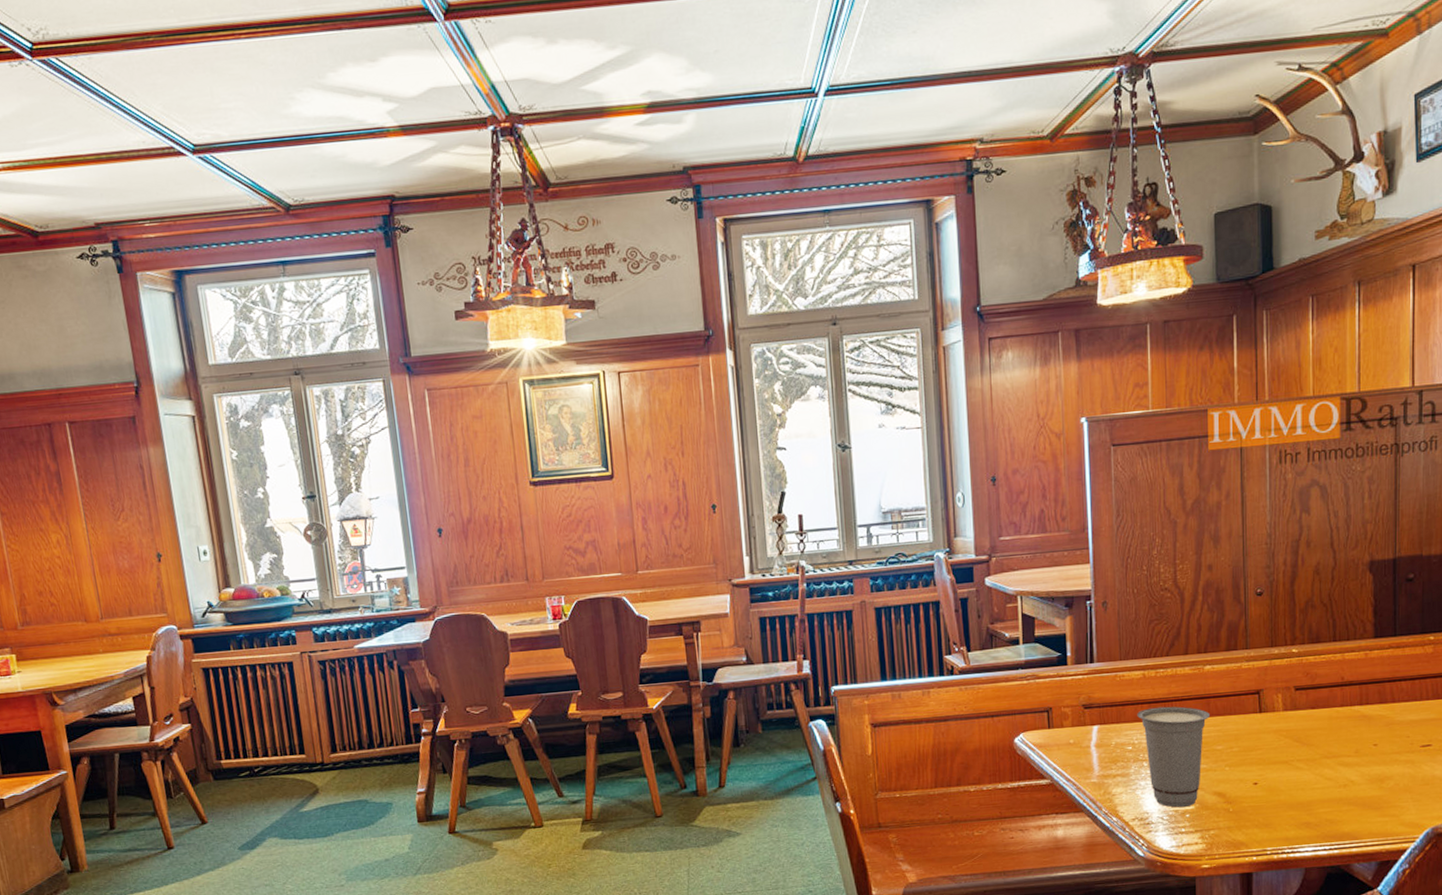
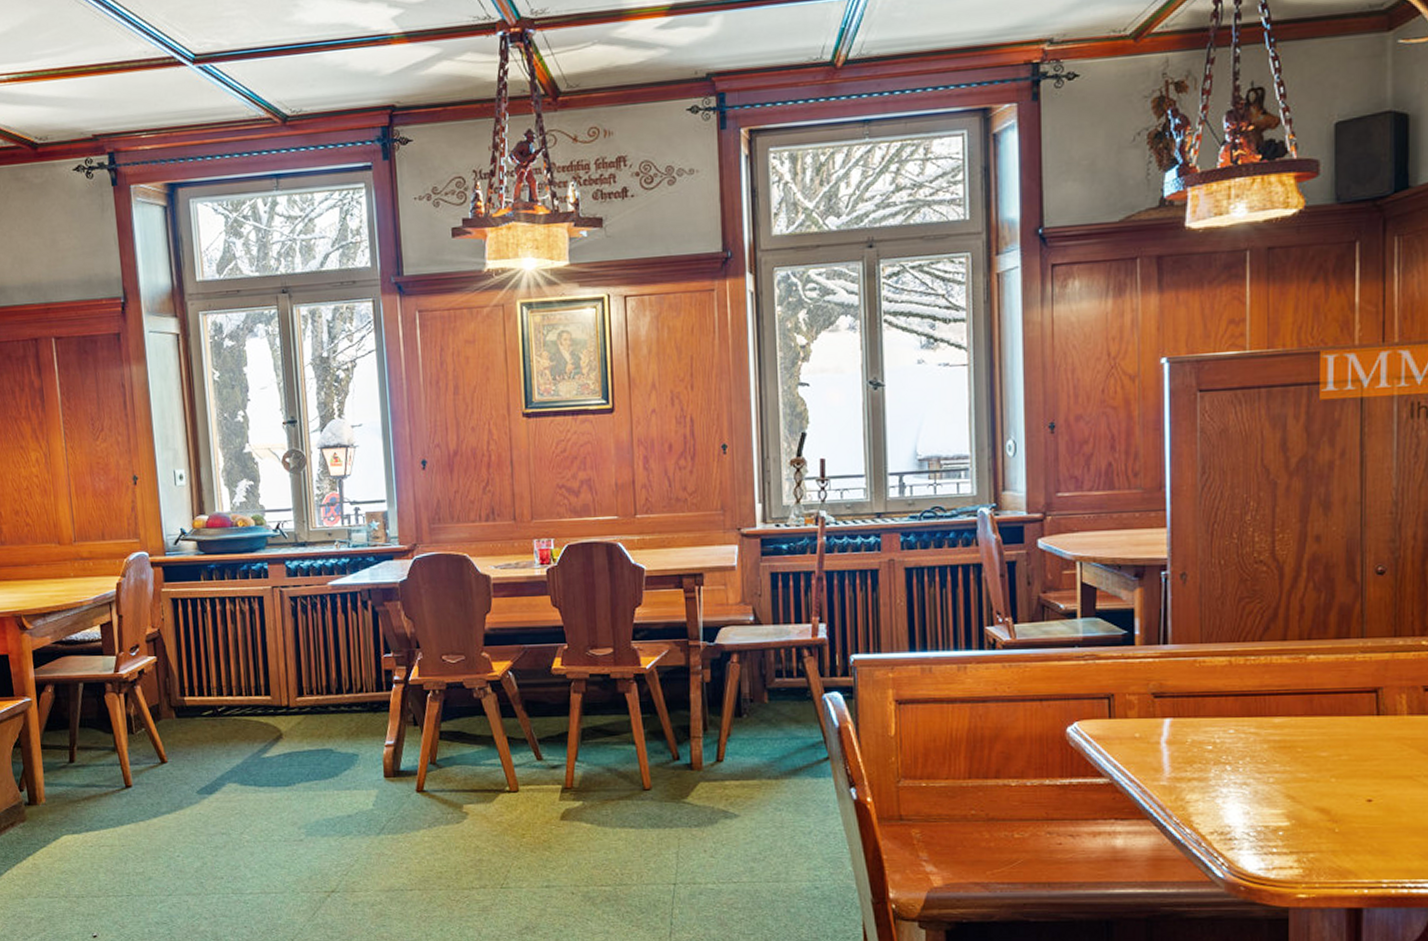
cup: present [1137,706,1211,808] -> none [1220,701,1314,822]

